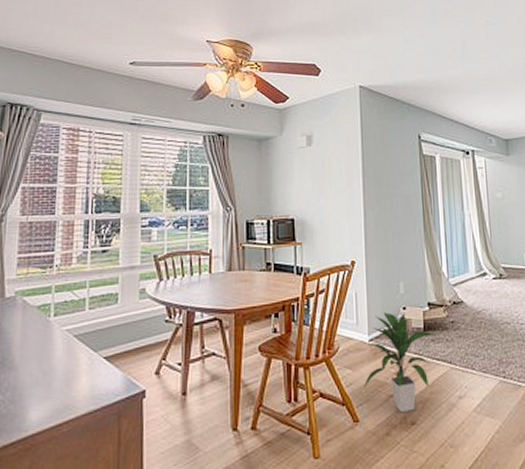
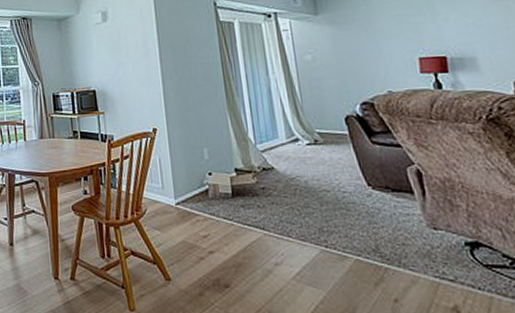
indoor plant: present [363,311,437,412] -> none [172,177,247,274]

